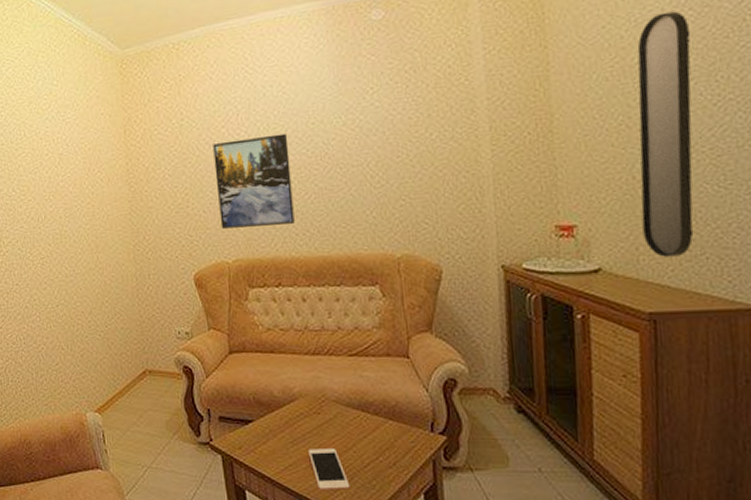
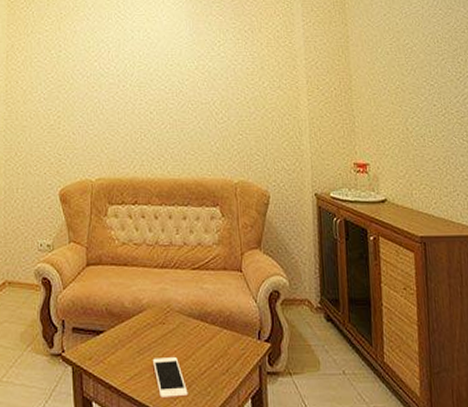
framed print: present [213,133,295,229] -> none [86,71,152,150]
home mirror: present [637,11,694,257] -> none [407,10,449,192]

